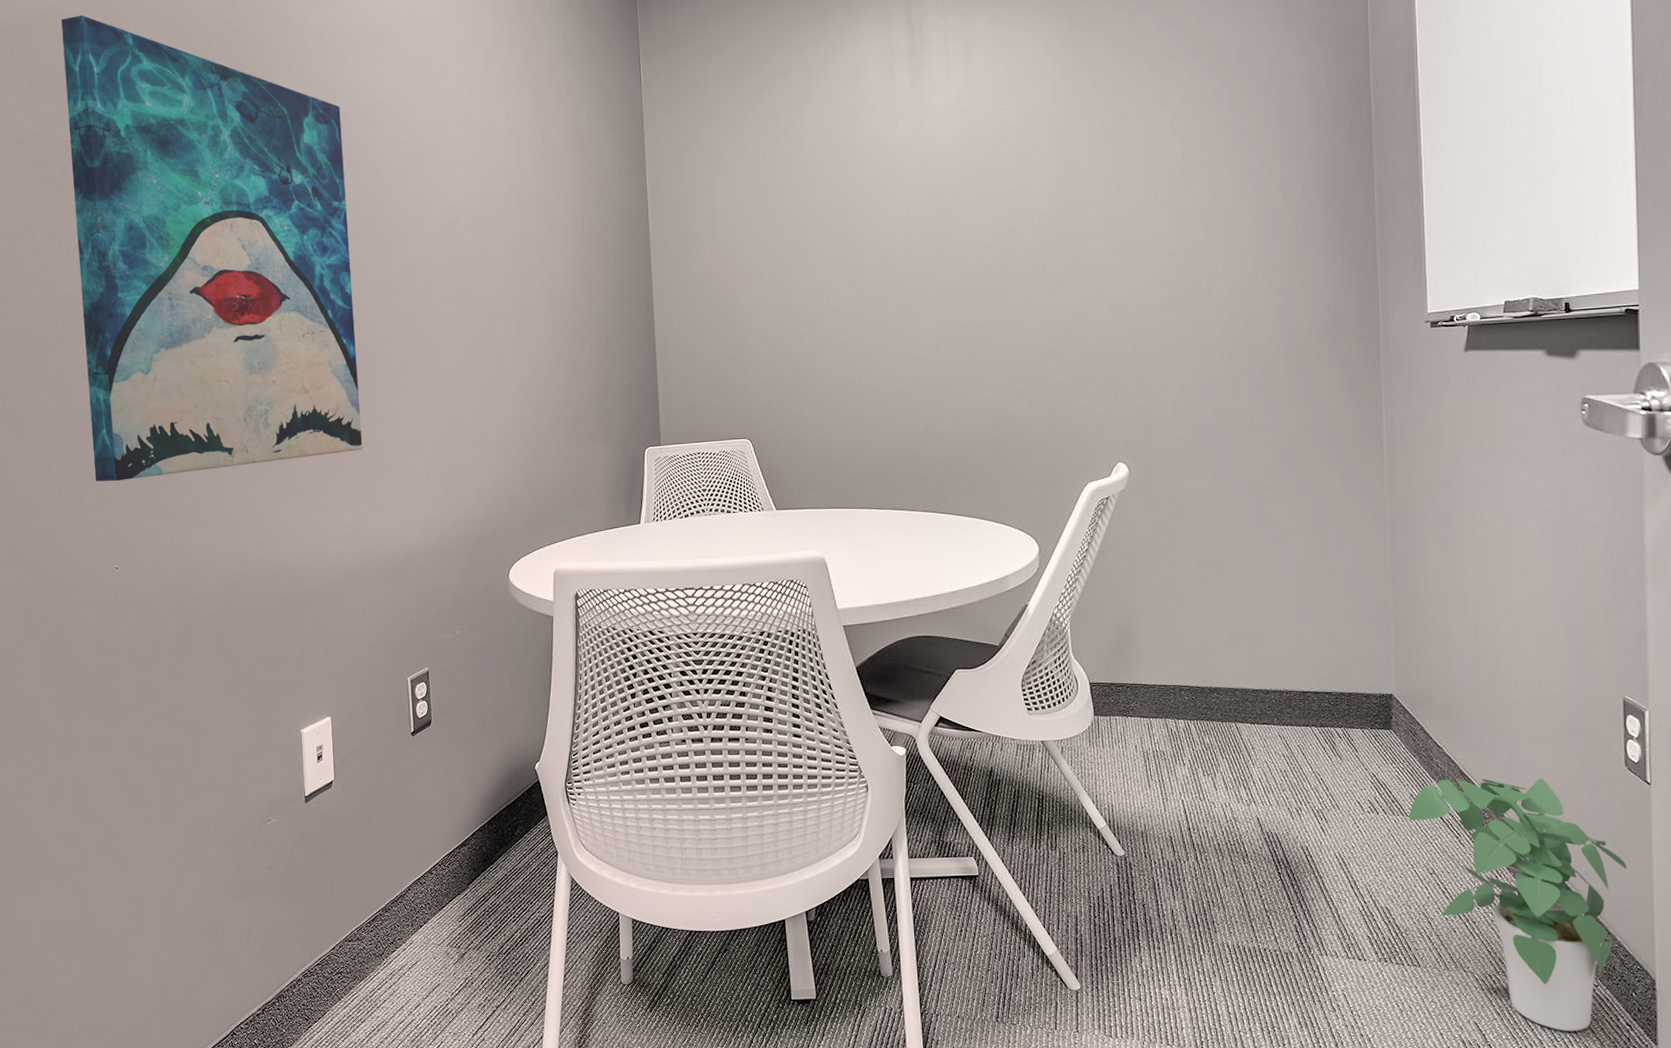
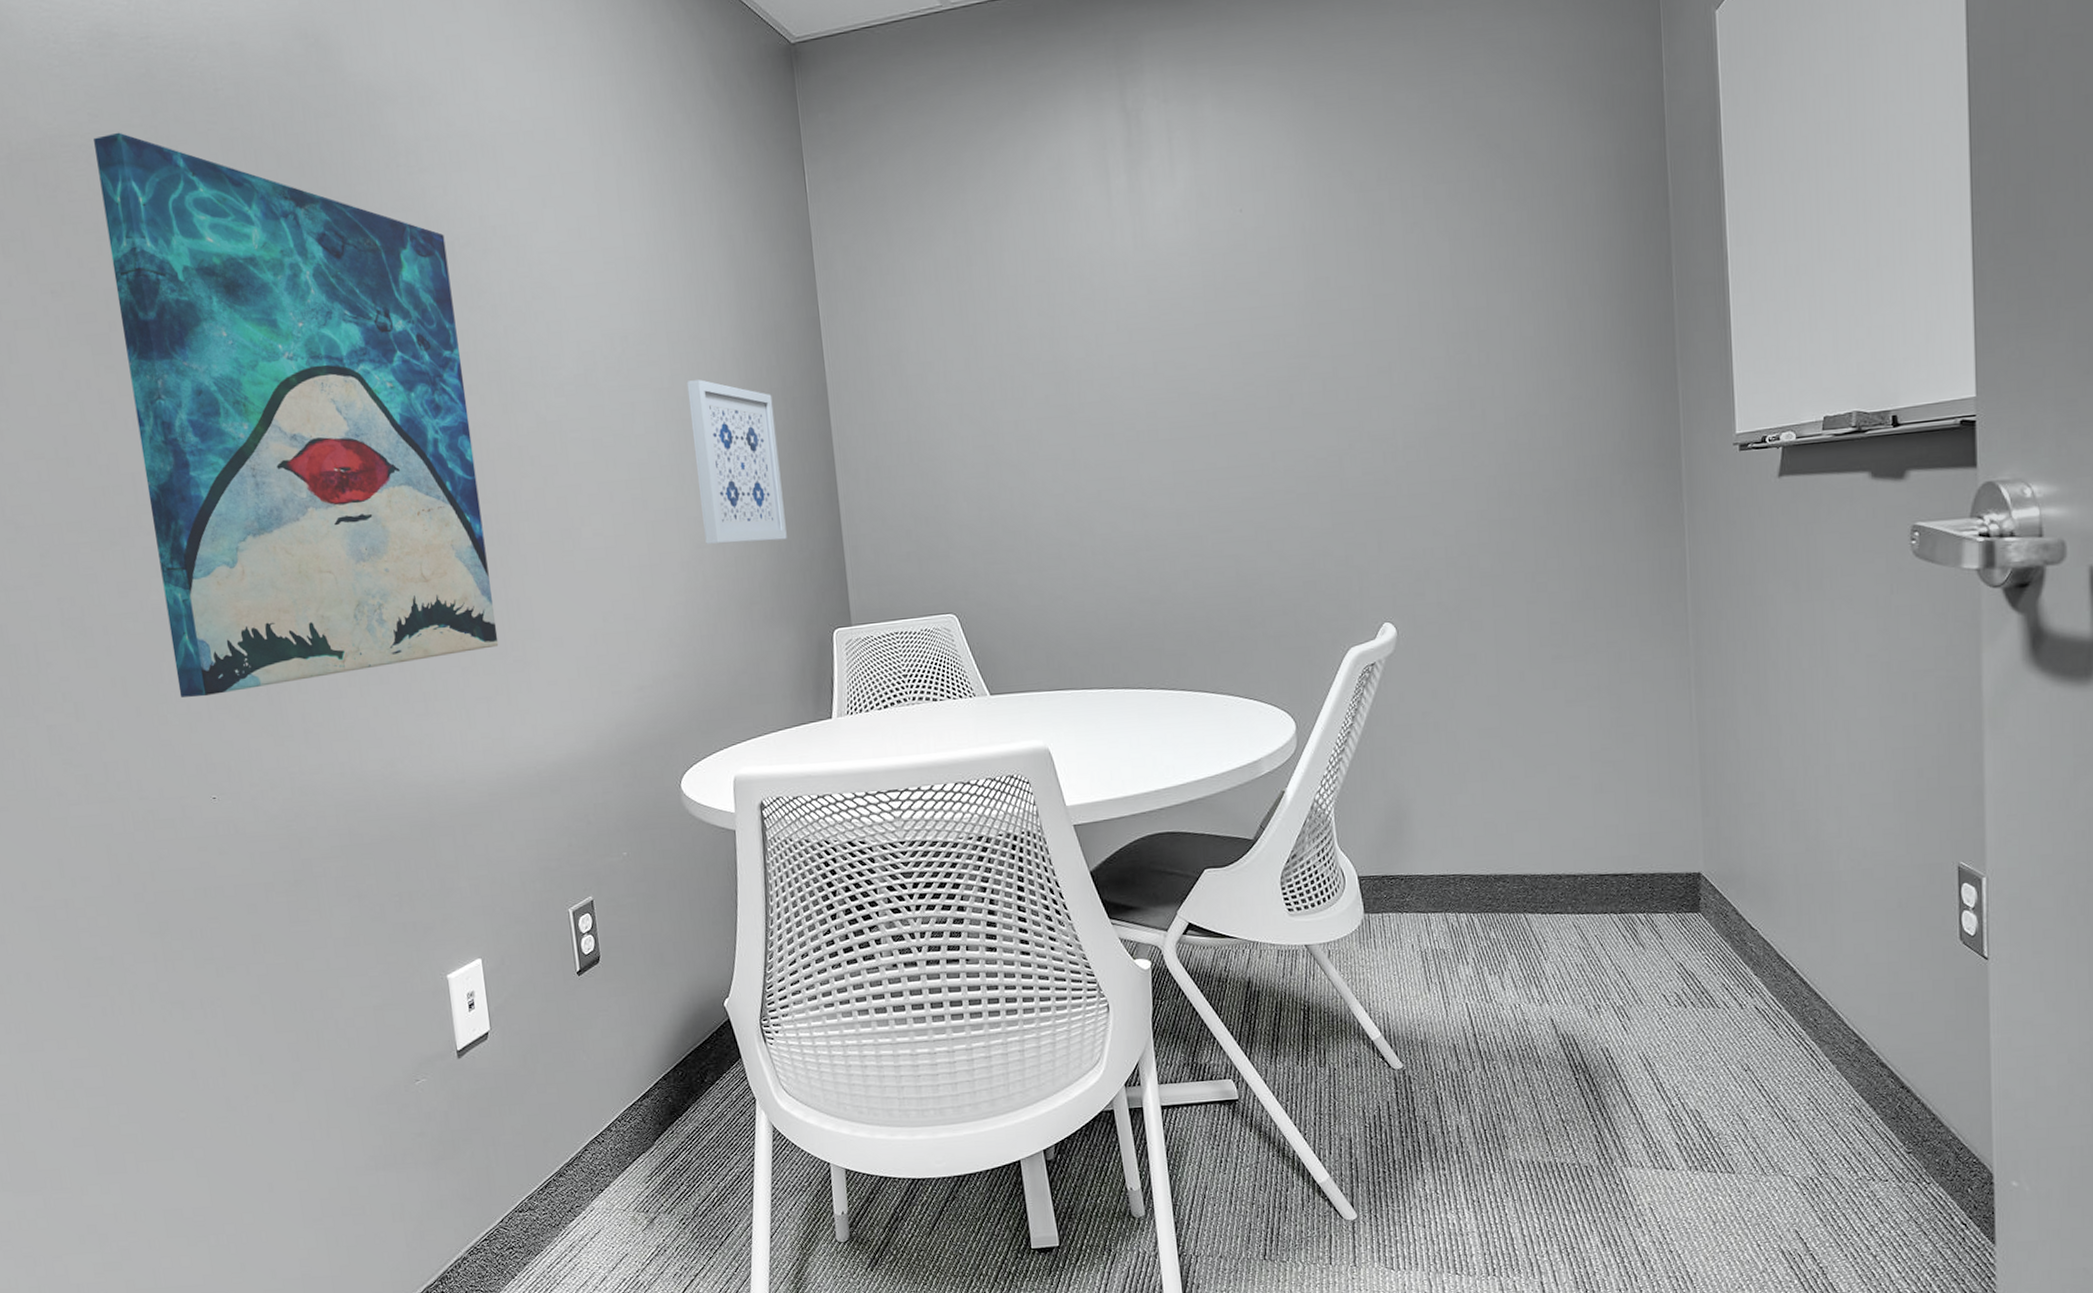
wall art: none [533,233,610,372] -> present [686,379,787,544]
potted plant: present [1408,778,1627,1031] -> none [1719,958,1962,1235]

